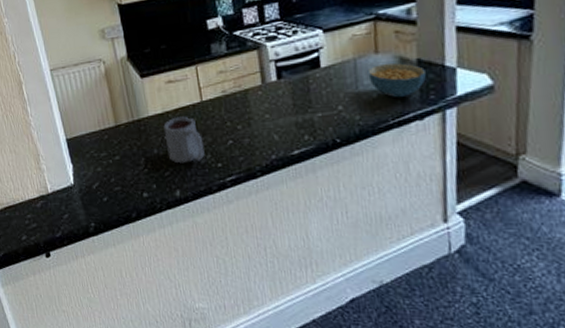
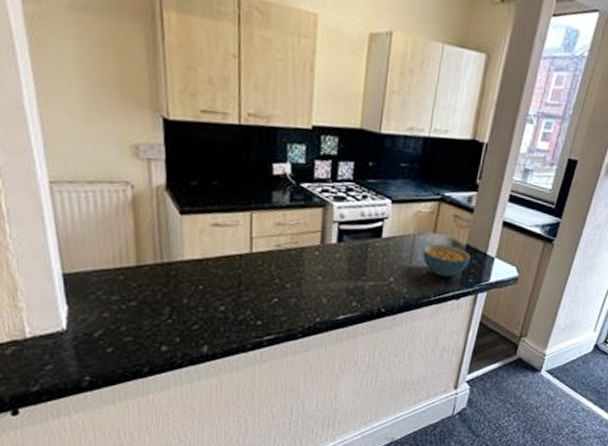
mug: present [163,116,205,164] -> none [199,265,245,318]

